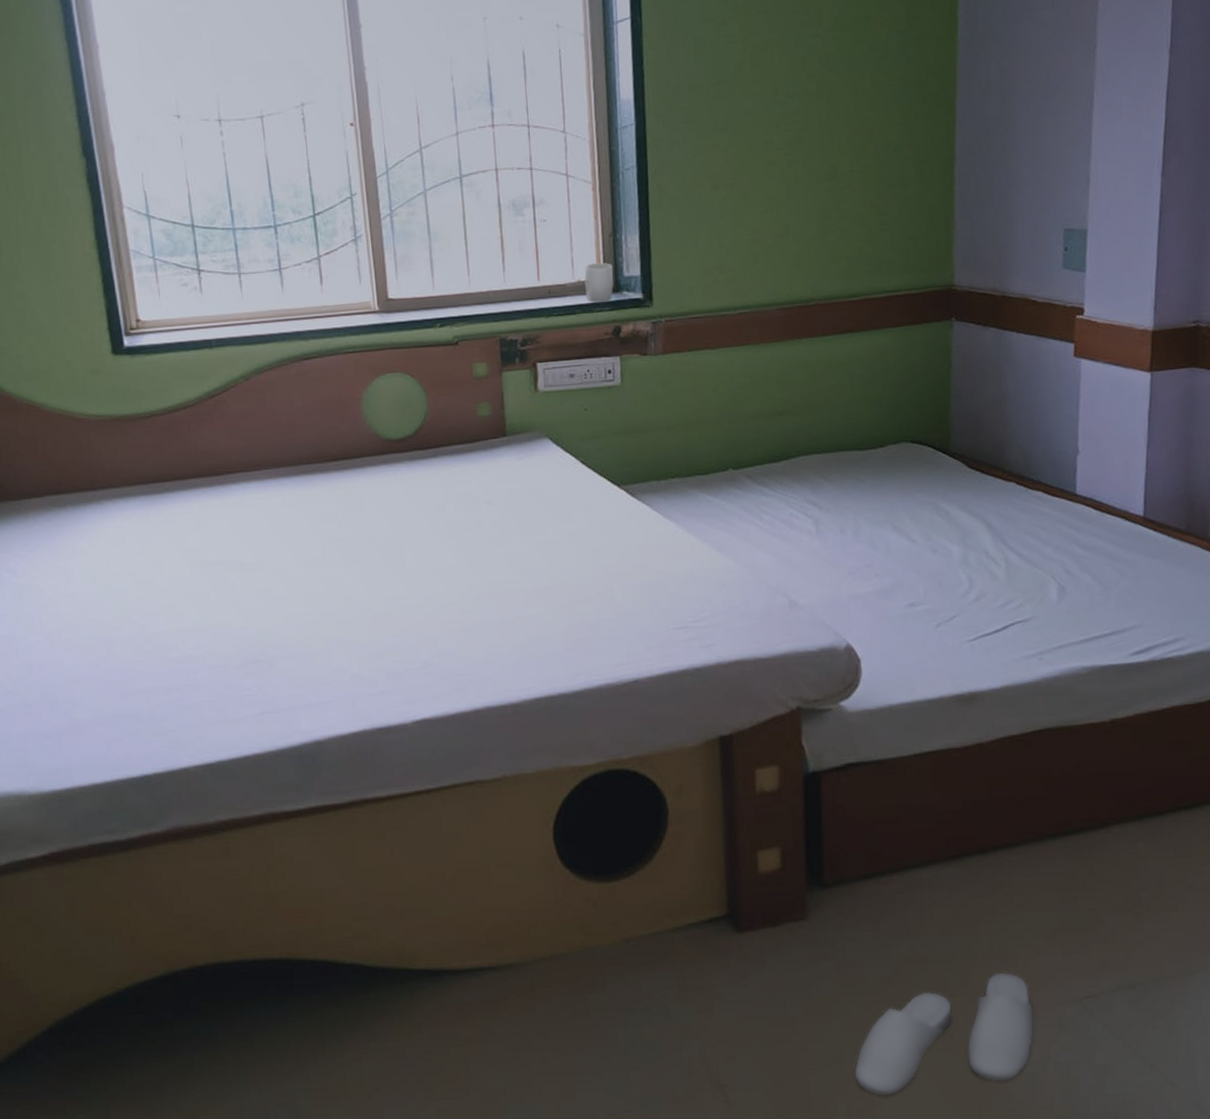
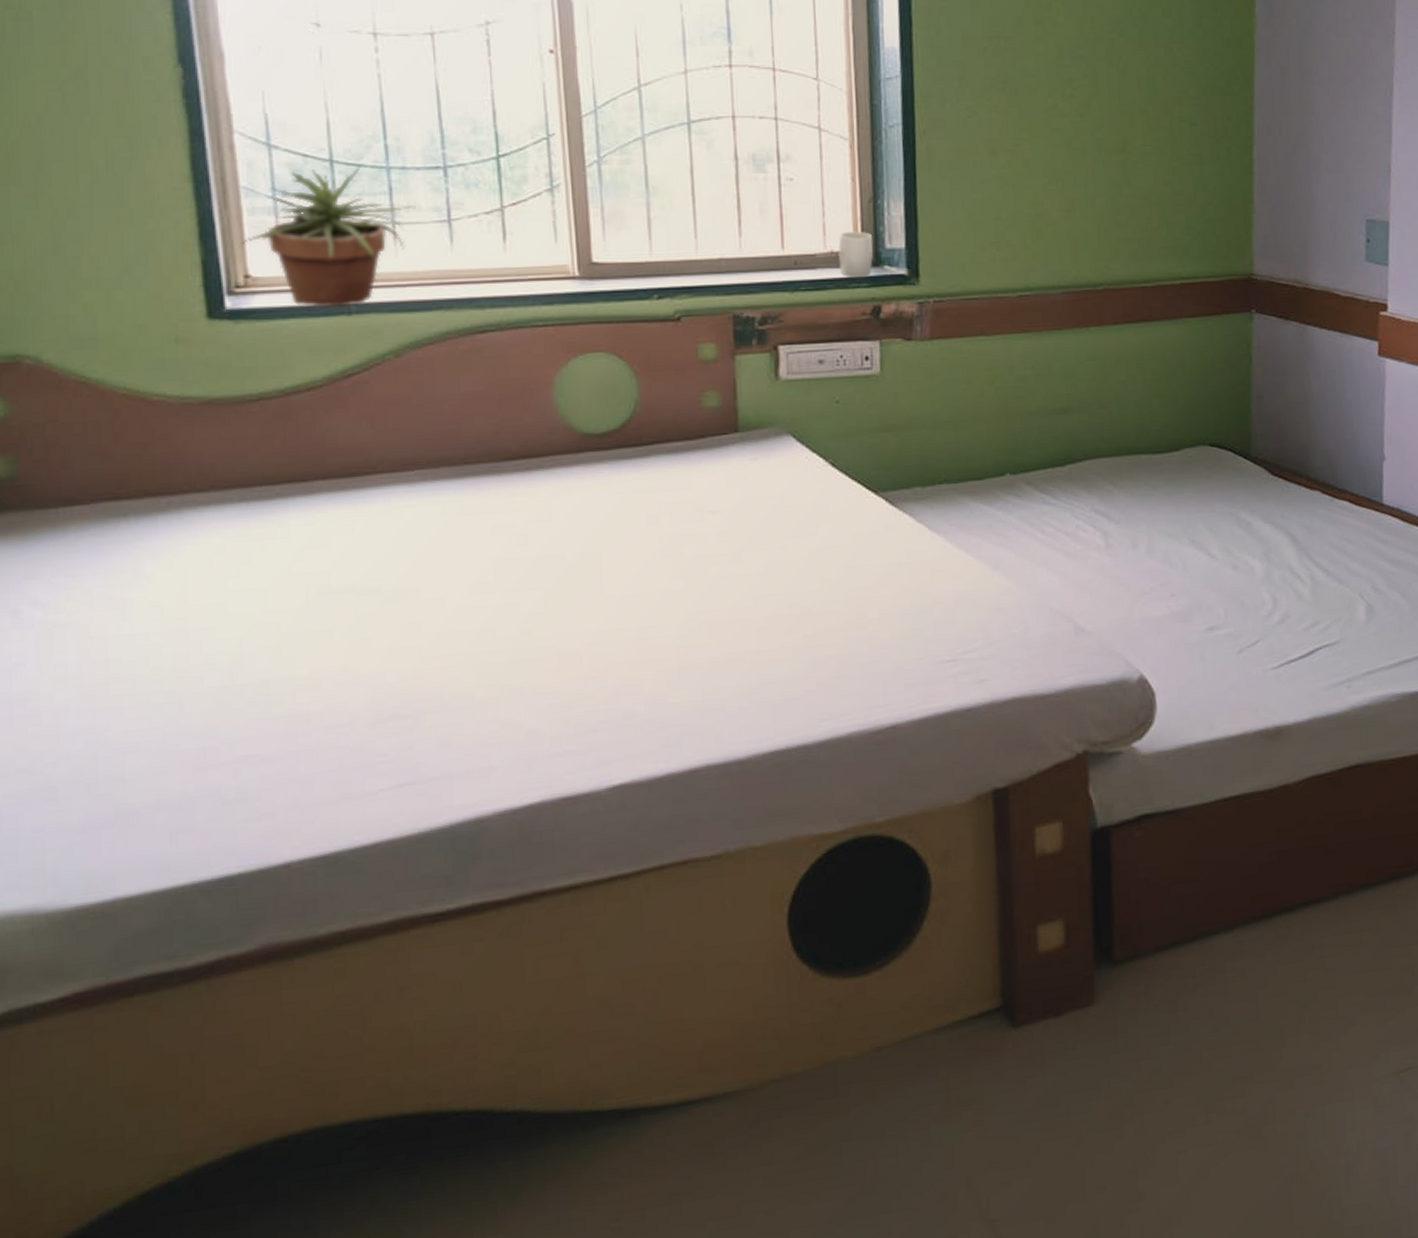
potted plant: none [131,226,255,344] -> present [238,163,416,309]
slippers: present [854,972,1033,1096] -> none [1149,1048,1348,1212]

